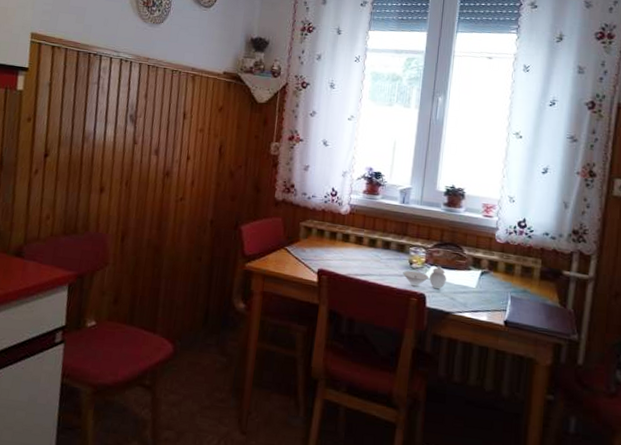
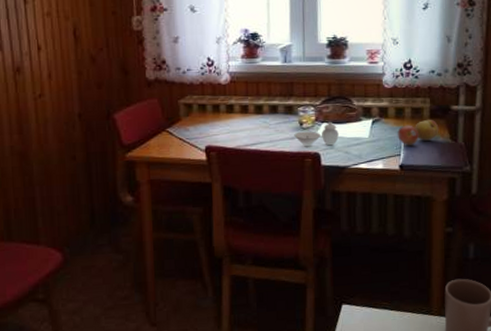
fruit: none [505,282,528,303] -> present [397,125,420,145]
fruit: none [523,279,548,302] -> present [415,119,439,141]

